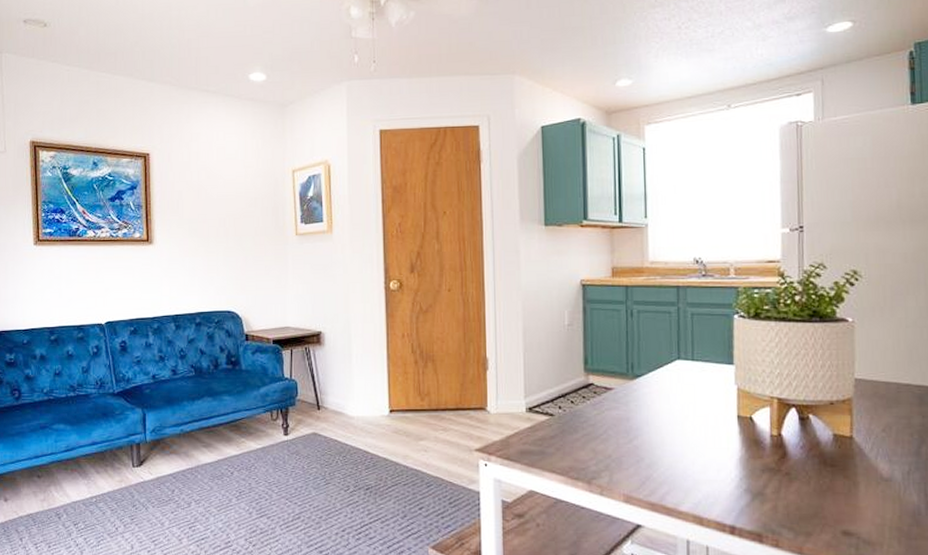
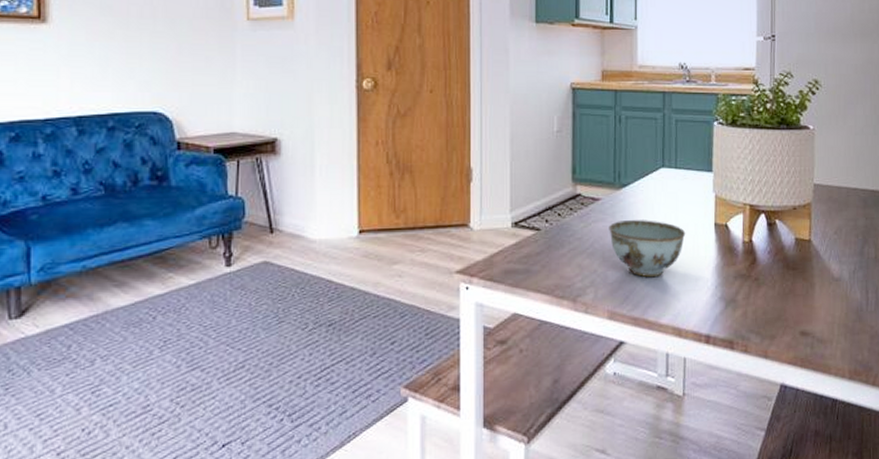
bowl: none [622,410,706,466] -> present [609,220,686,278]

